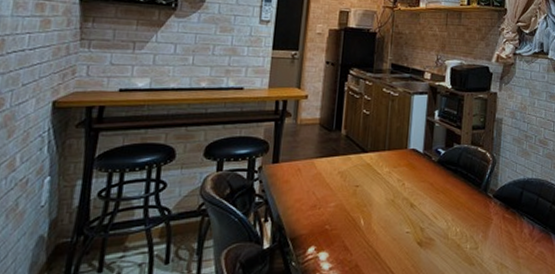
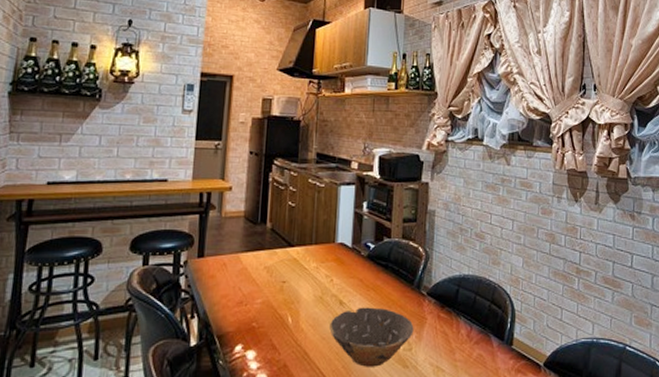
bowl: none [400,209,480,265] -> present [329,307,414,367]

